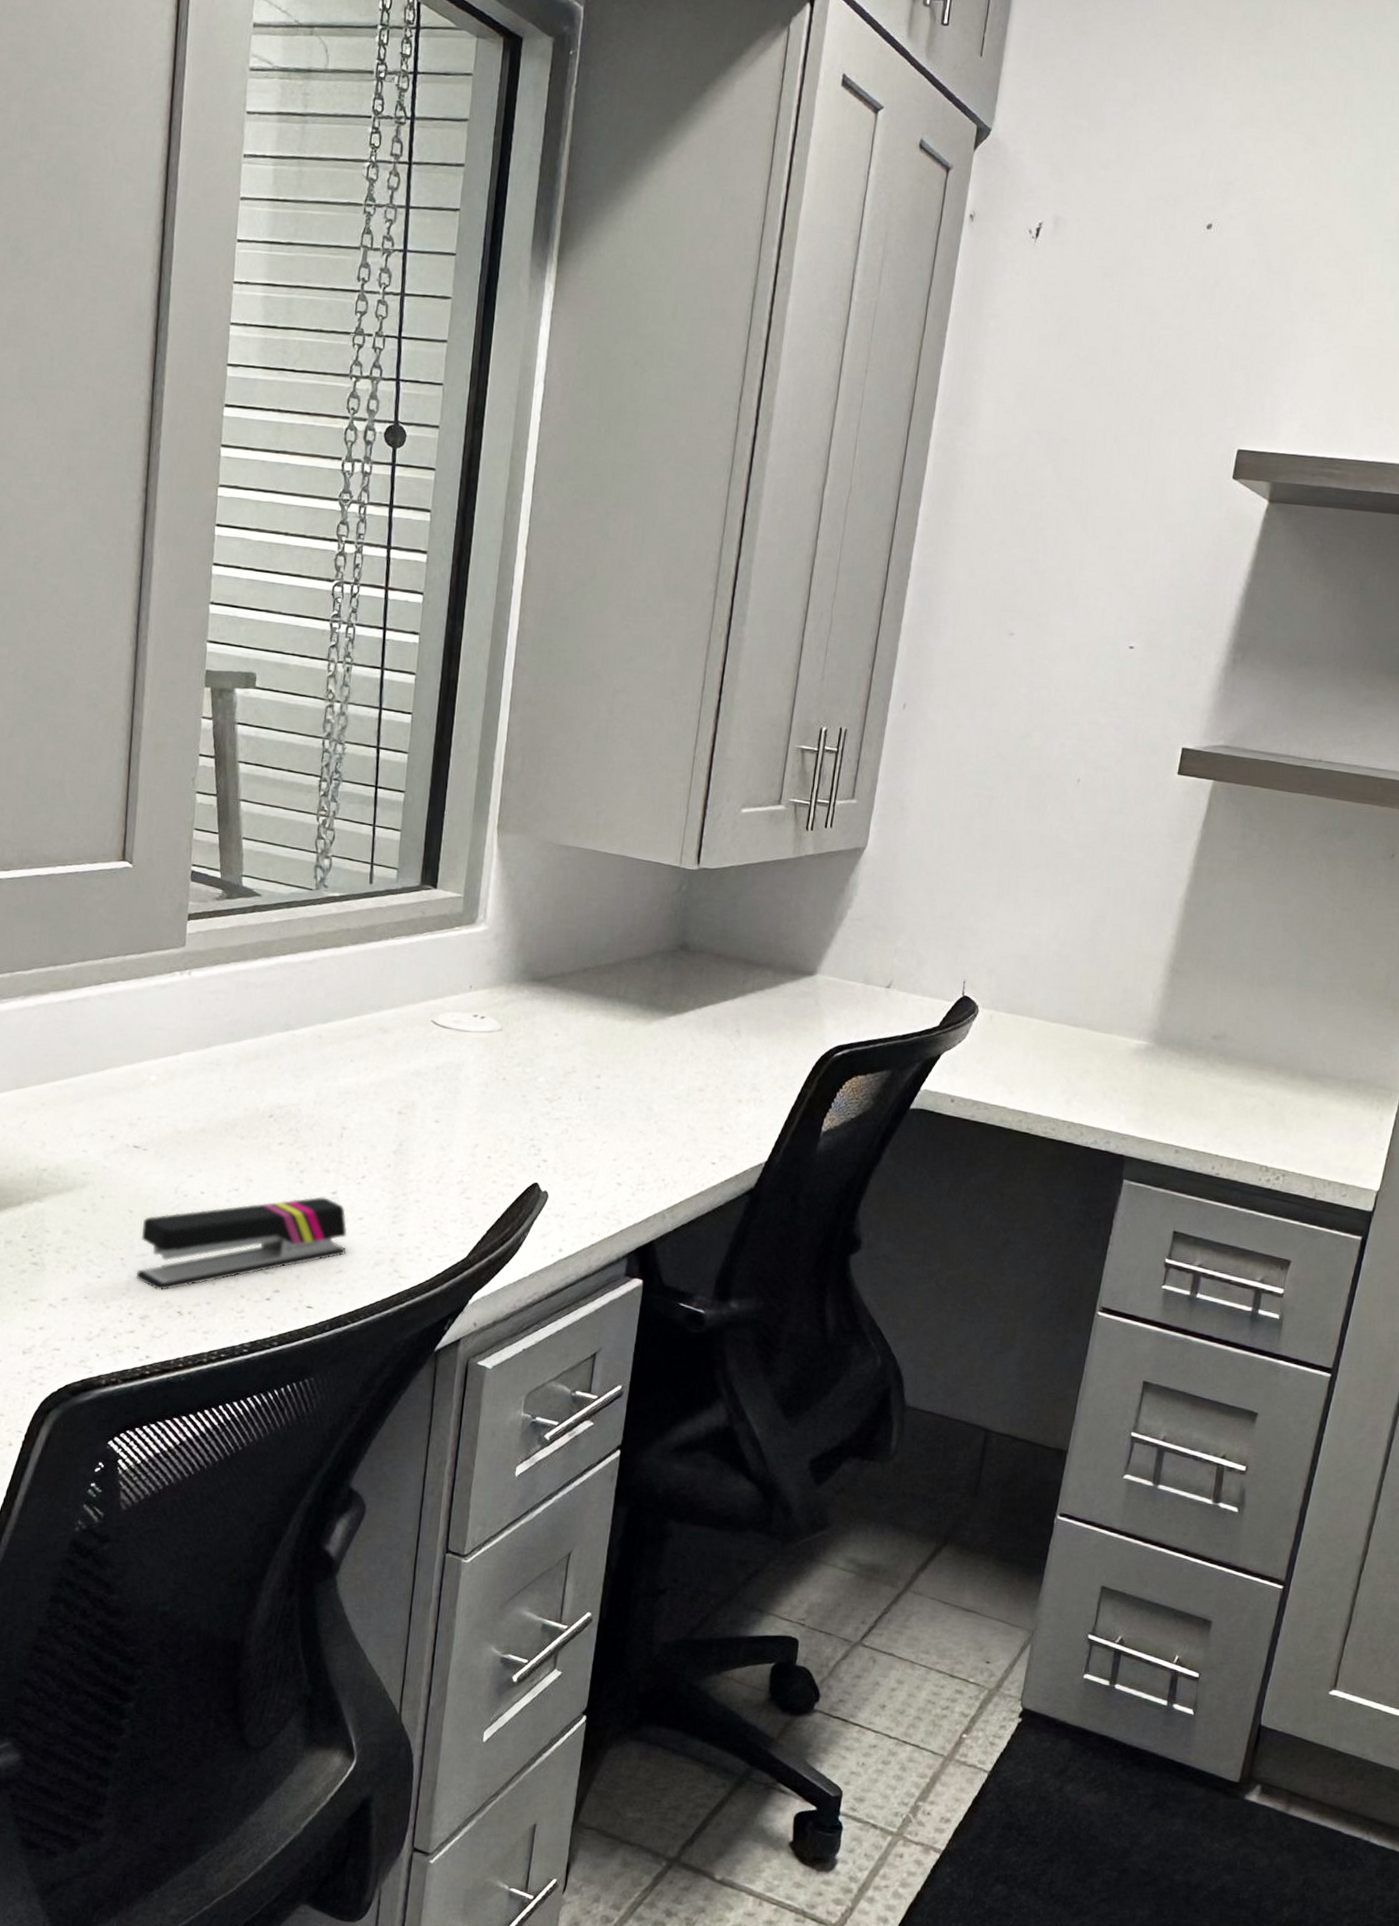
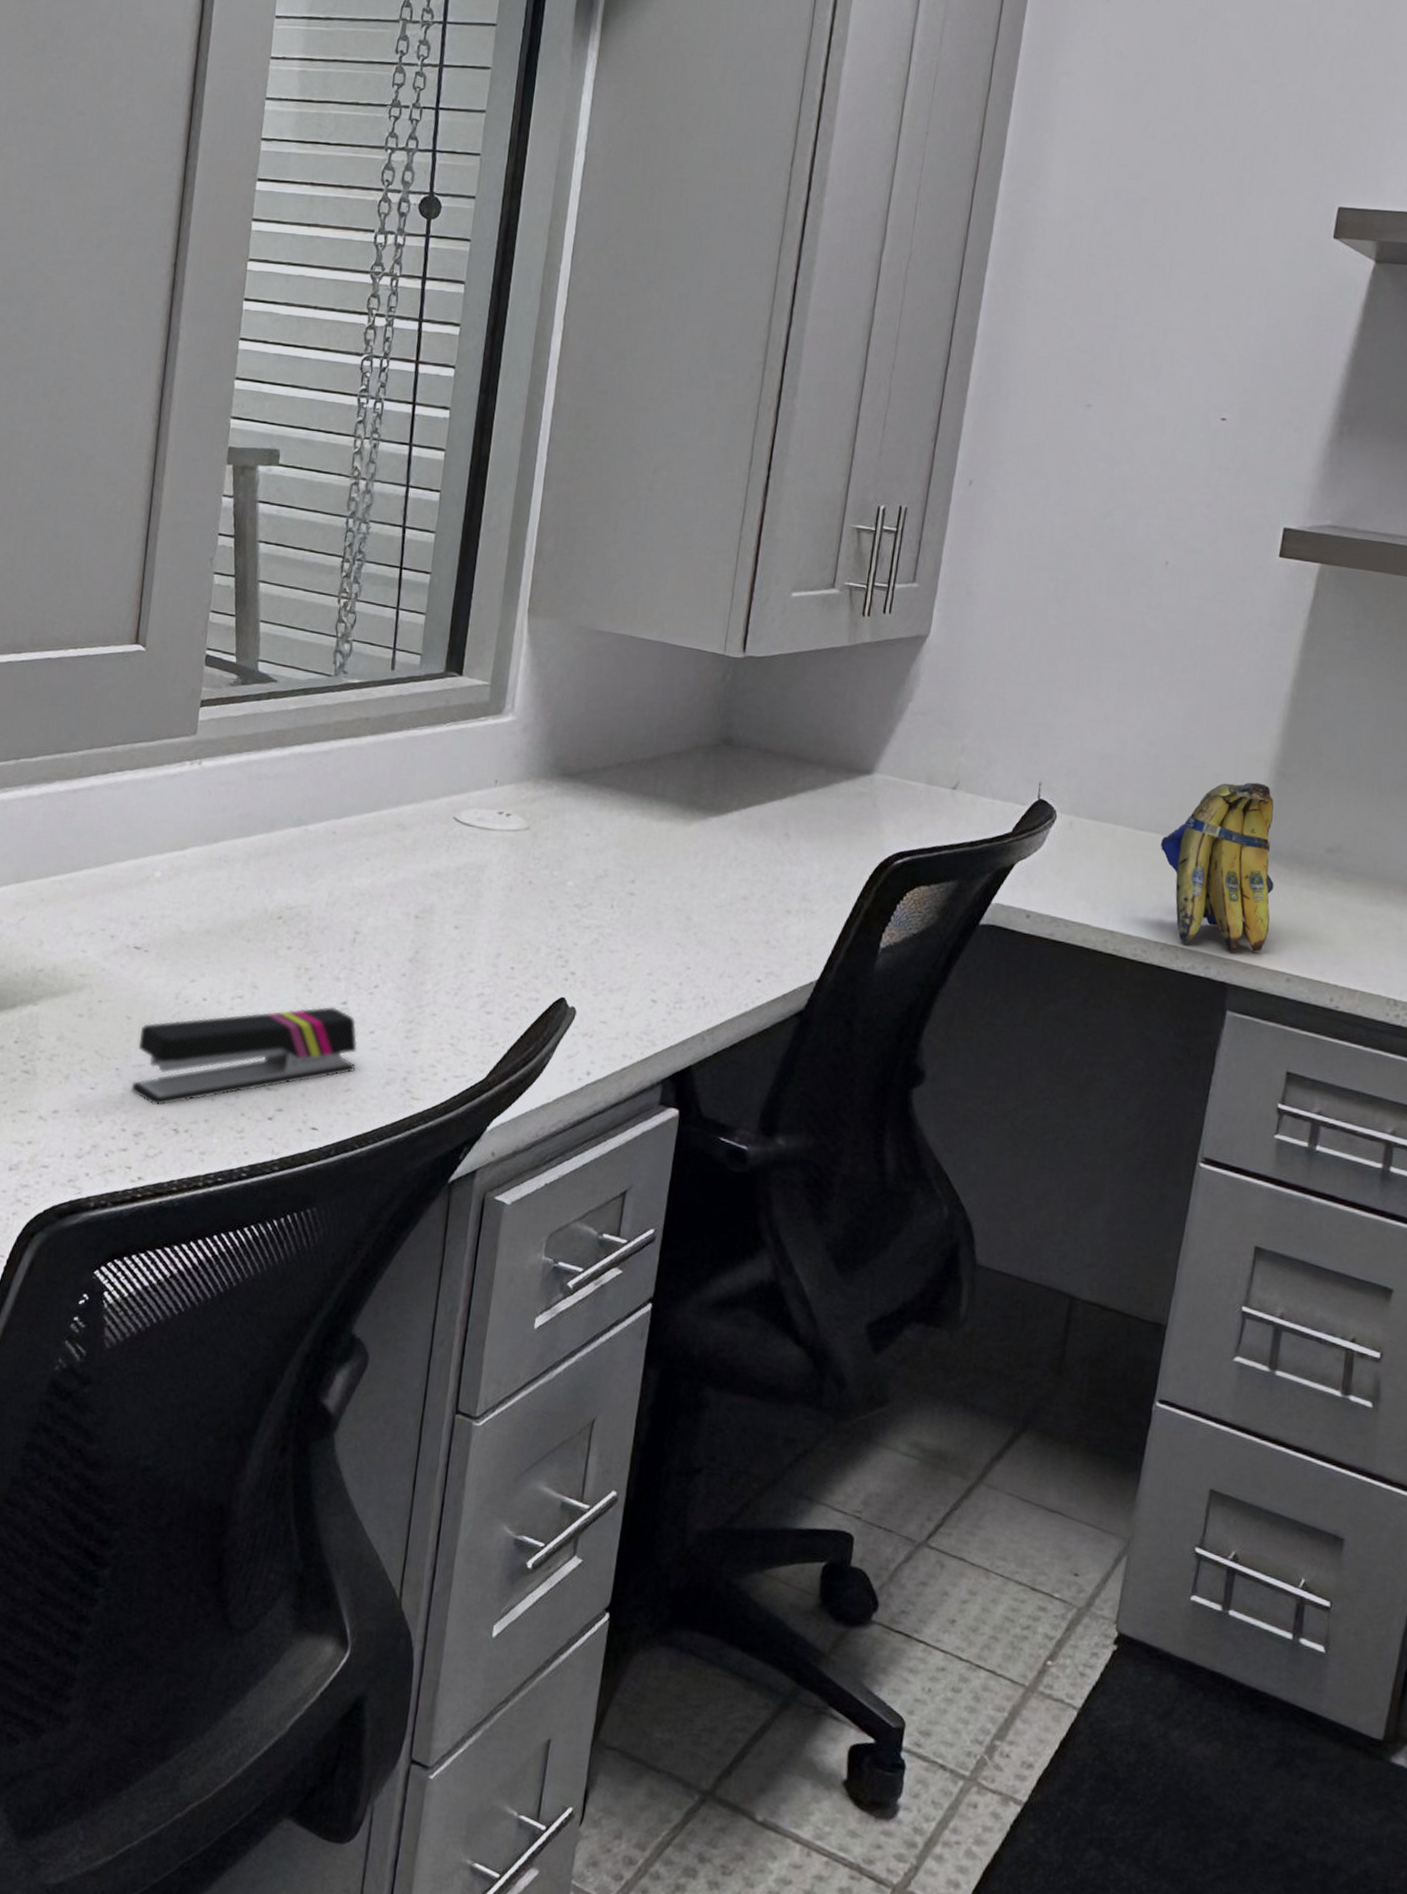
banana: none [1068,977,1168,1127] -> present [1160,782,1274,952]

